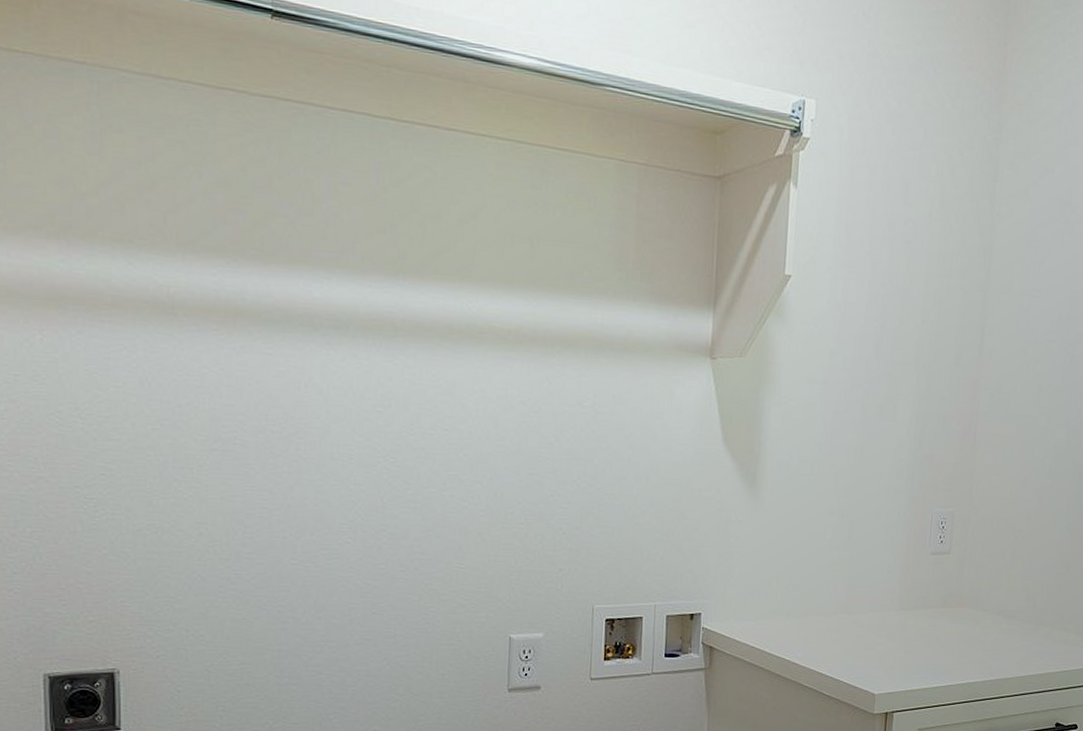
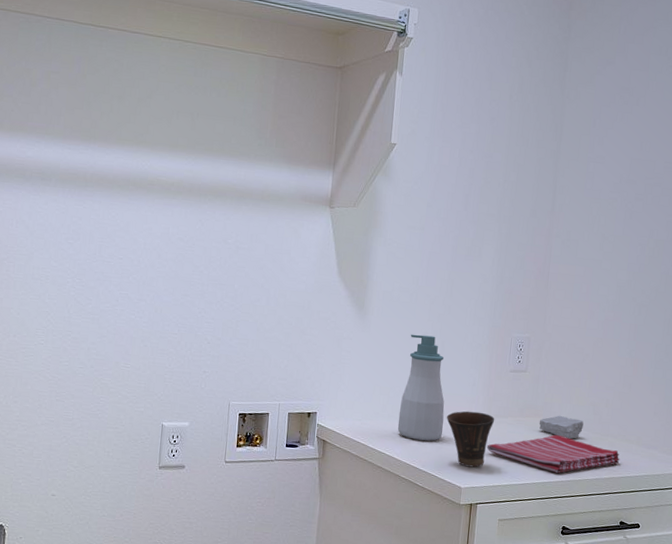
soap bottle: none [798,513,854,641] -> present [397,334,445,441]
cup: none [857,603,914,670] -> present [447,411,495,468]
dish towel: none [904,627,1056,671] -> present [487,435,620,473]
soap bar: none [964,603,1016,630] -> present [539,415,584,439]

